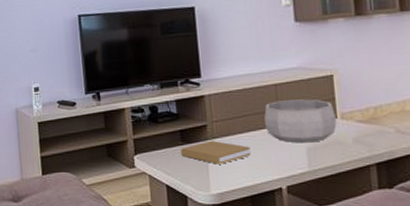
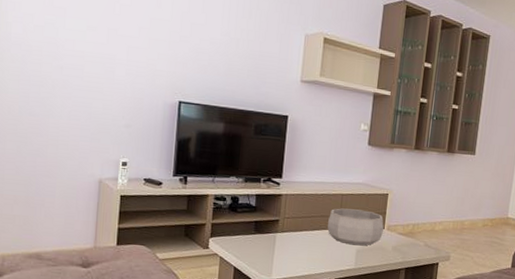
book: present [181,140,251,164] -> none [252,233,312,255]

